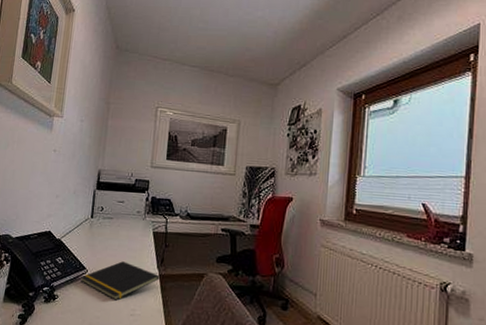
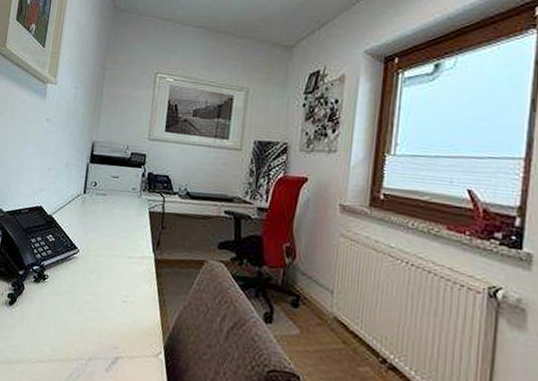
notepad: present [80,261,160,301] -> none [71,242,155,285]

